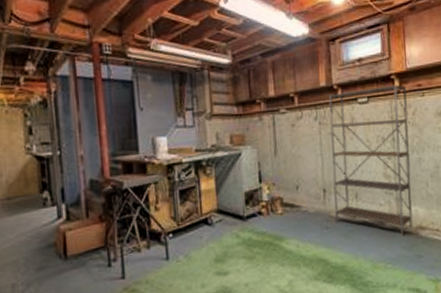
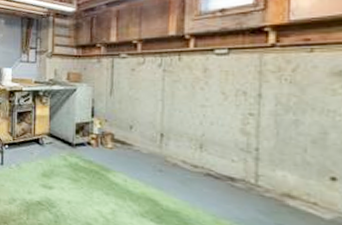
shelving unit: present [328,84,413,236] -> none [171,37,285,199]

